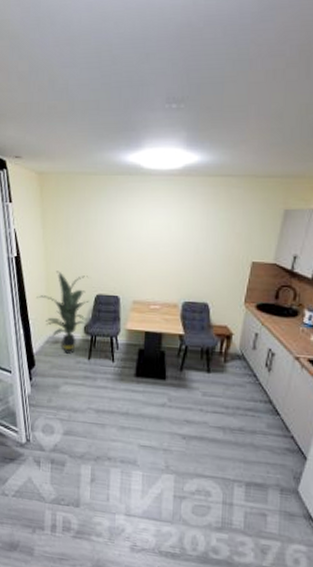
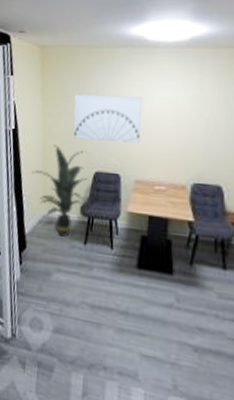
wall art: none [74,222,138,268] -> present [73,94,142,144]

